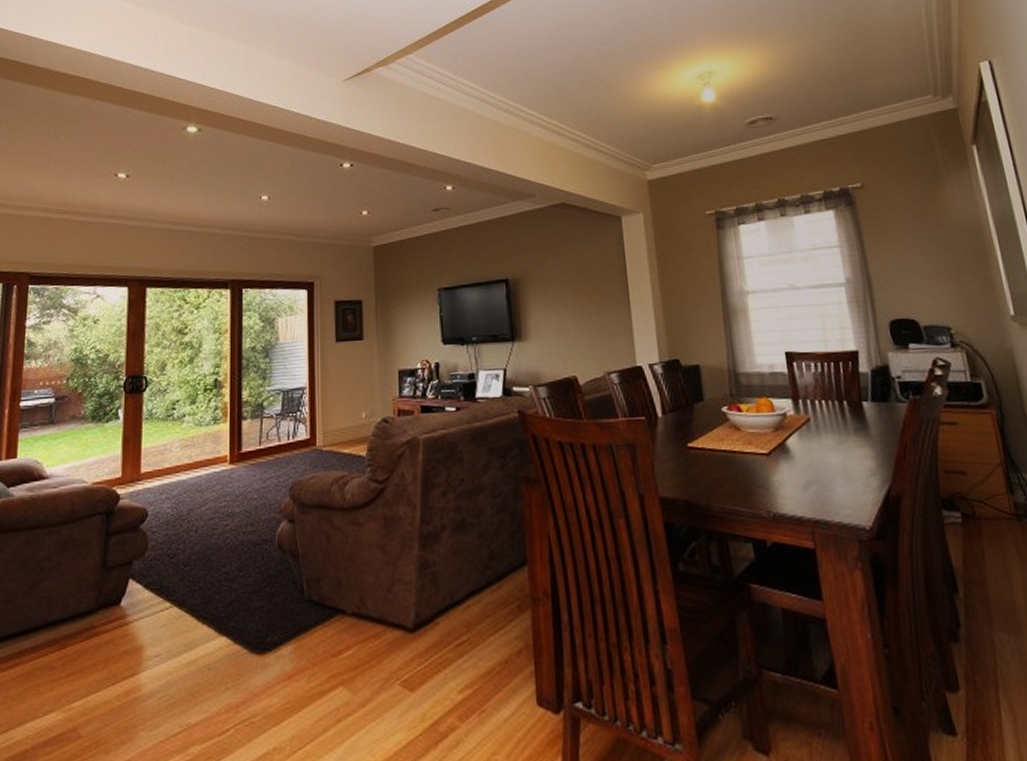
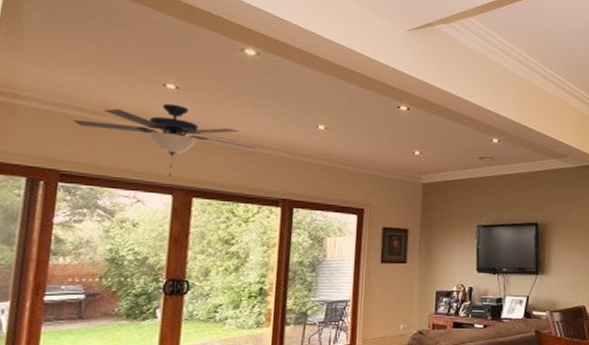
ceiling fan: none [40,193,204,268] -> present [73,103,257,177]

